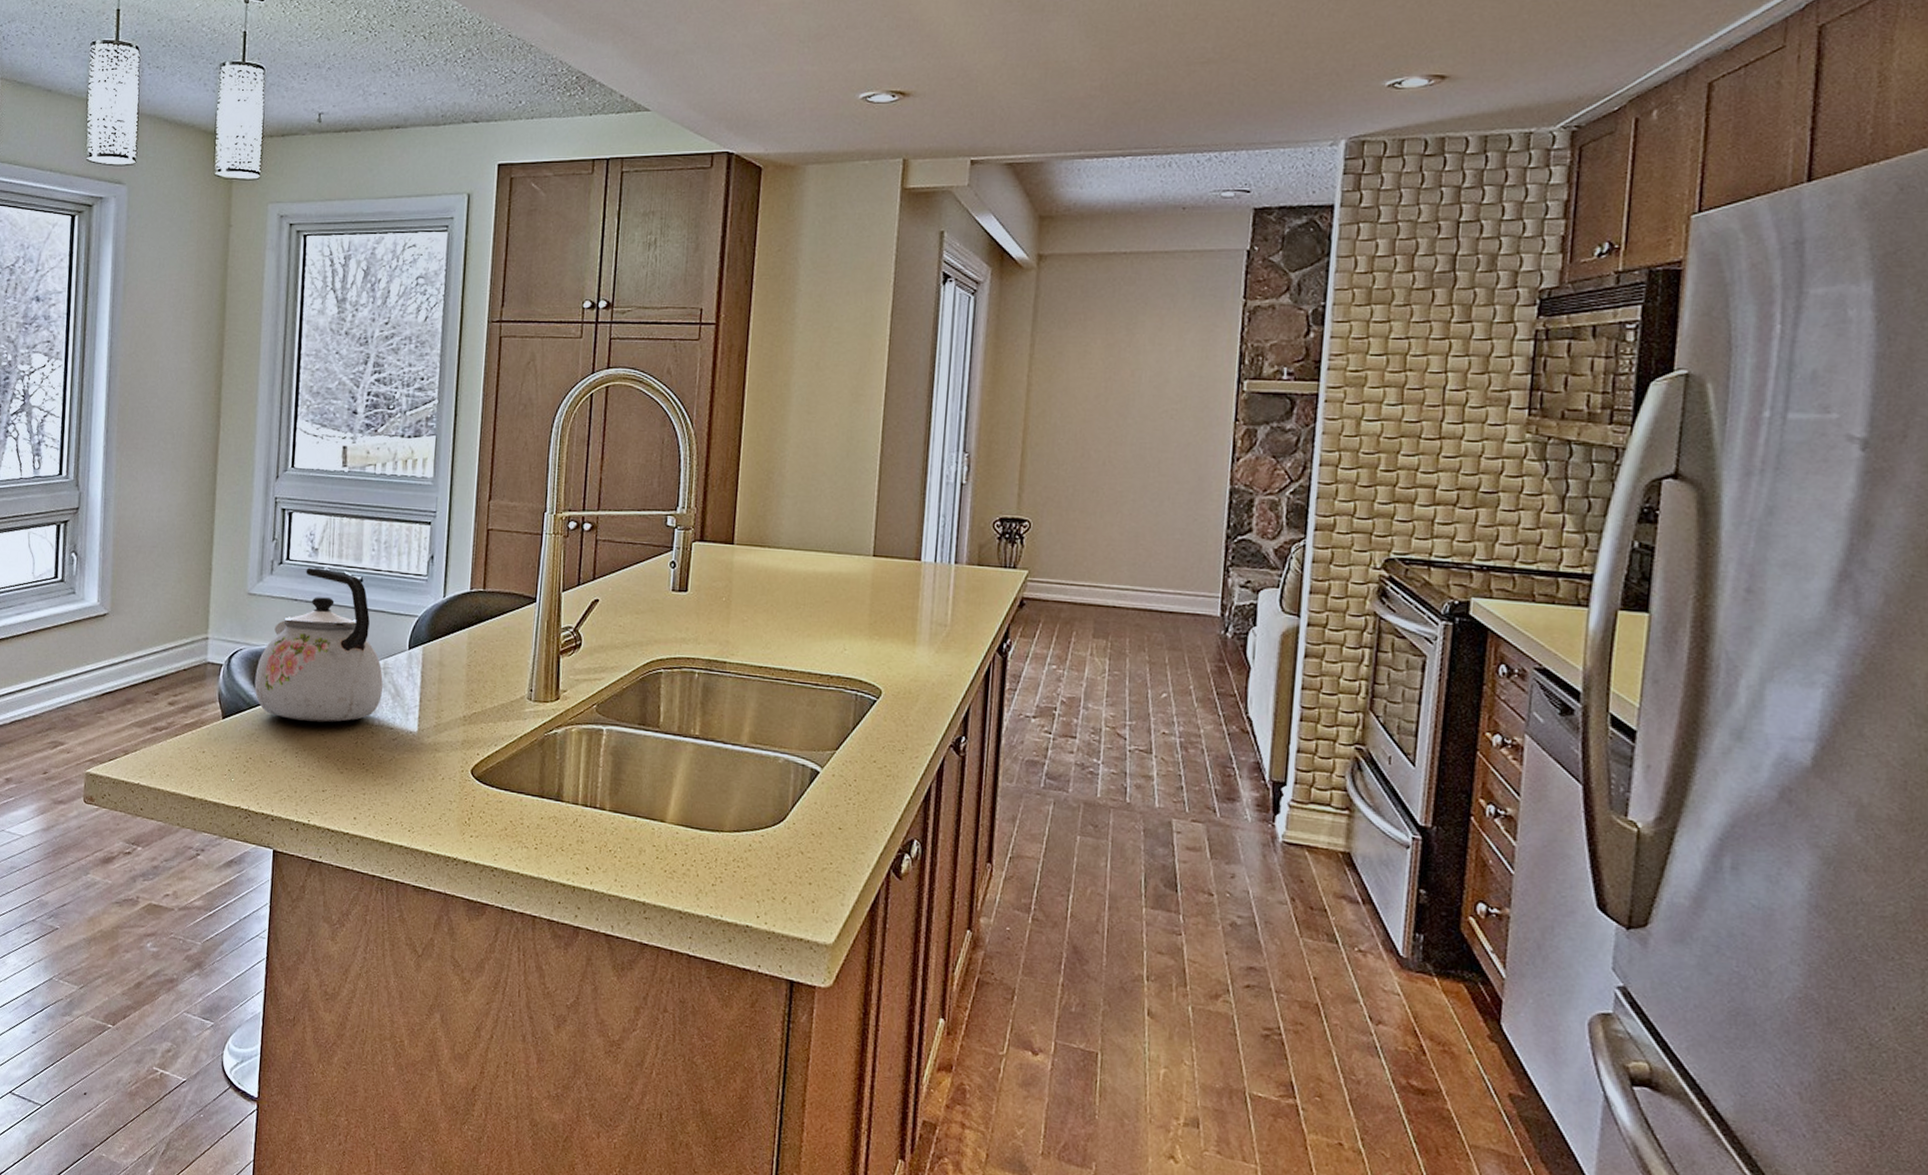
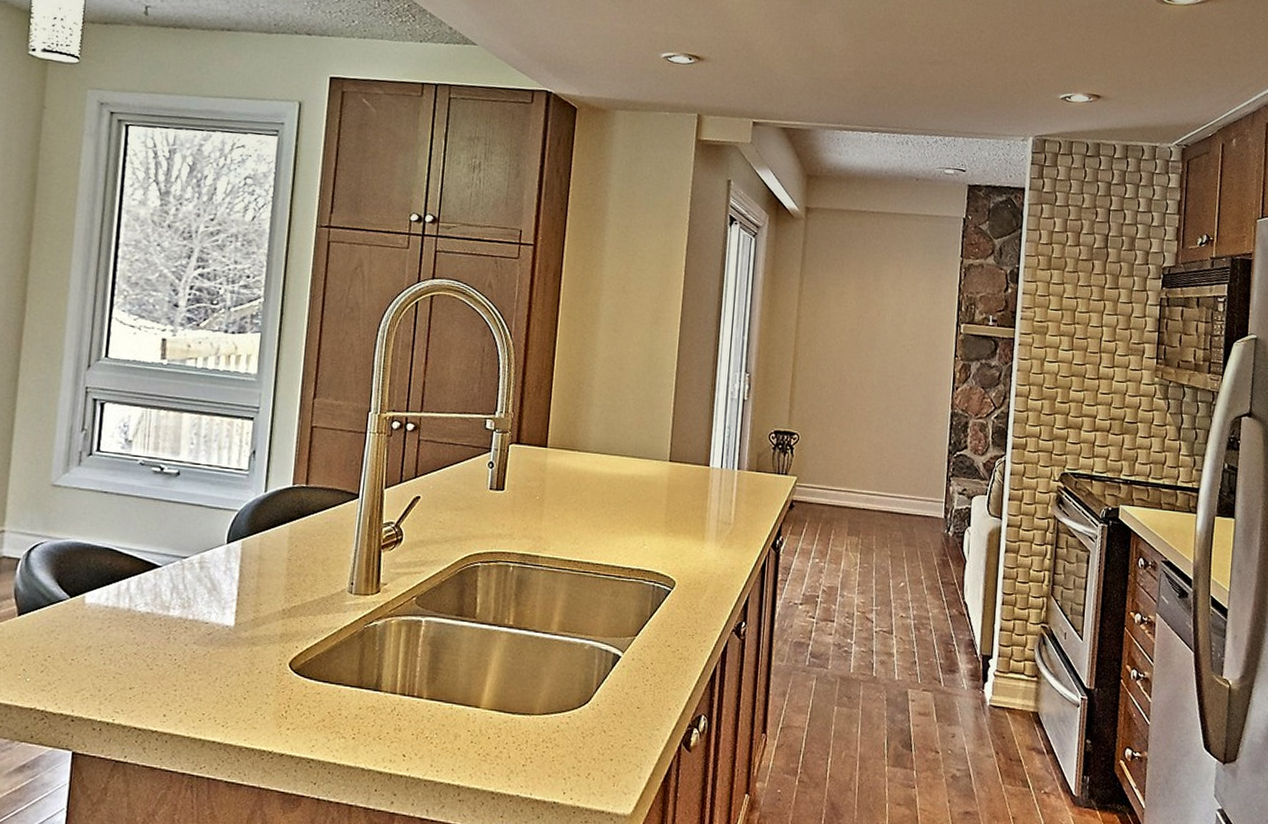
kettle: present [254,567,383,723] -> none [56,459,199,618]

